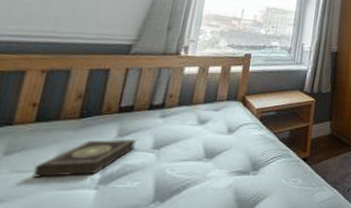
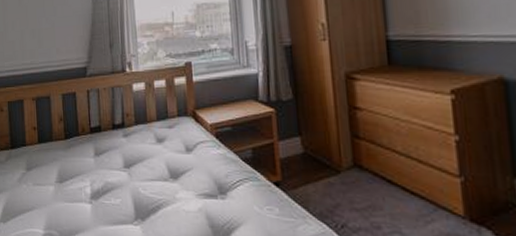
book: present [32,139,138,178] -> none [46,158,111,191]

